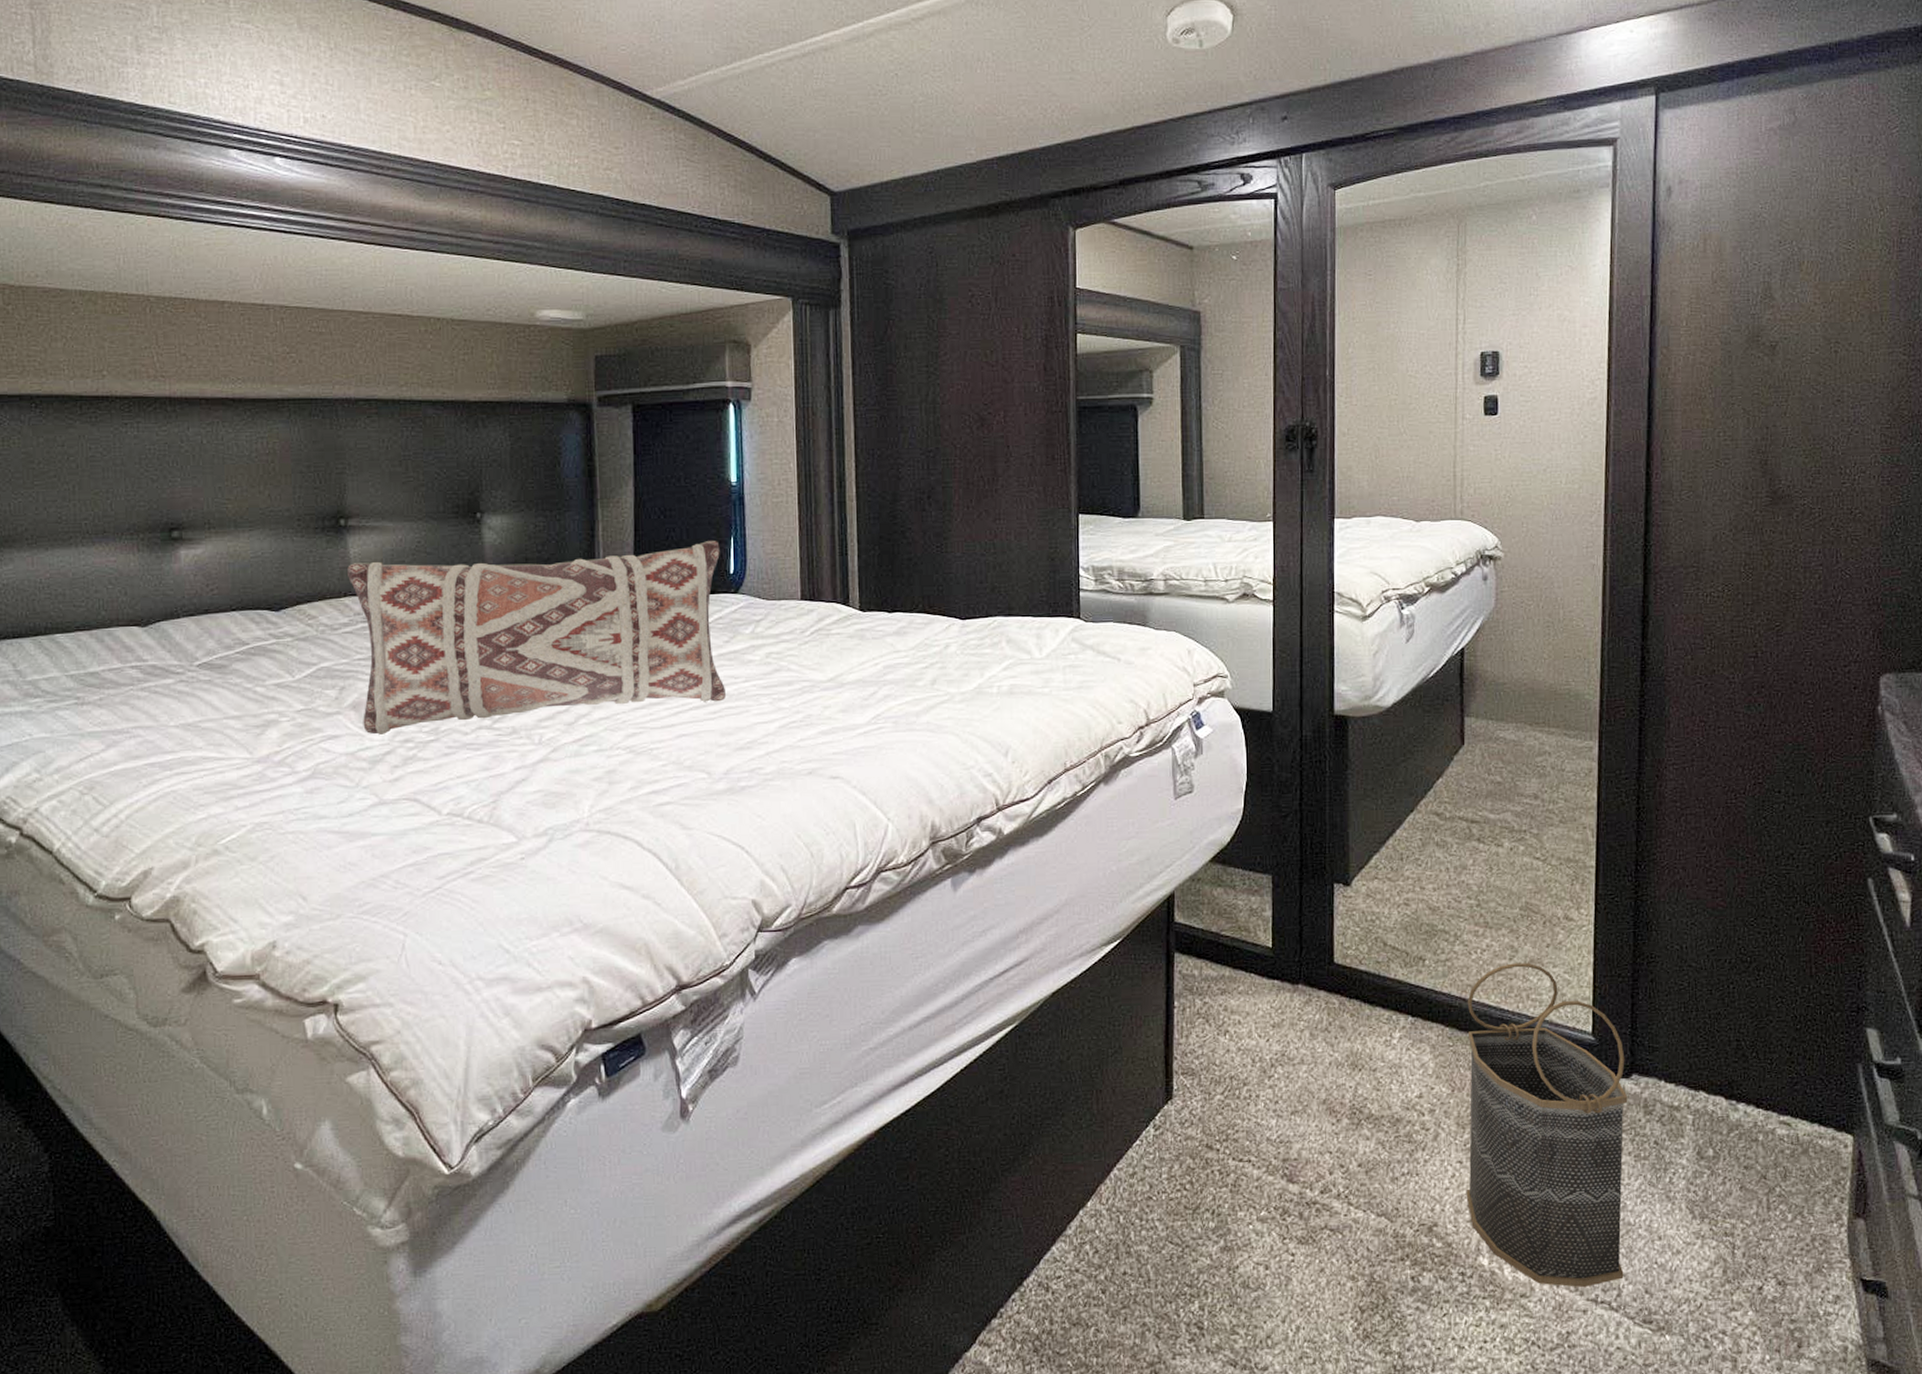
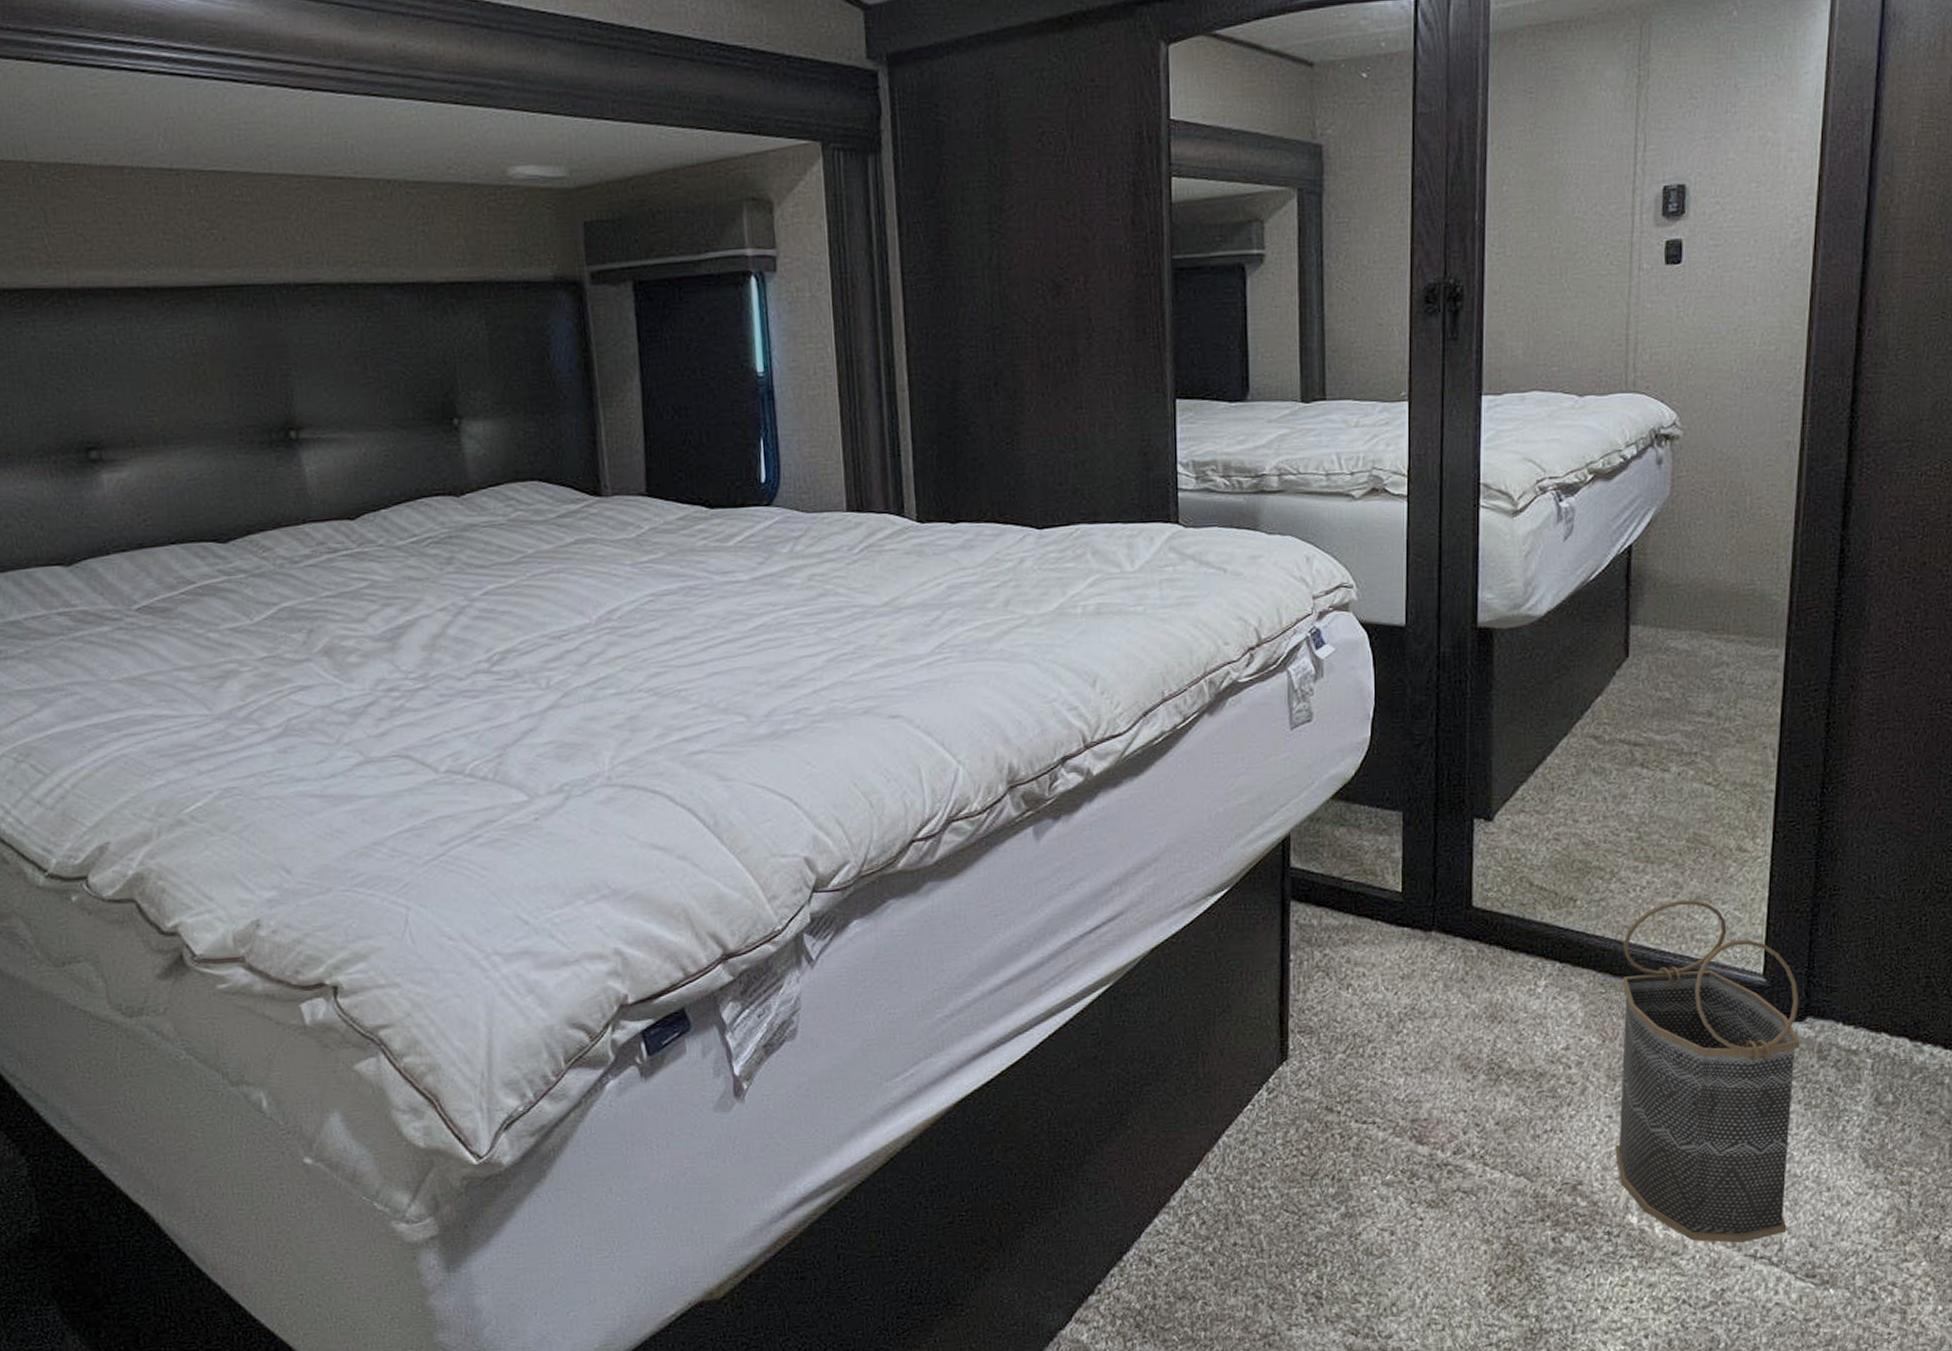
pillow: present [347,541,726,735] -> none [304,444,763,684]

